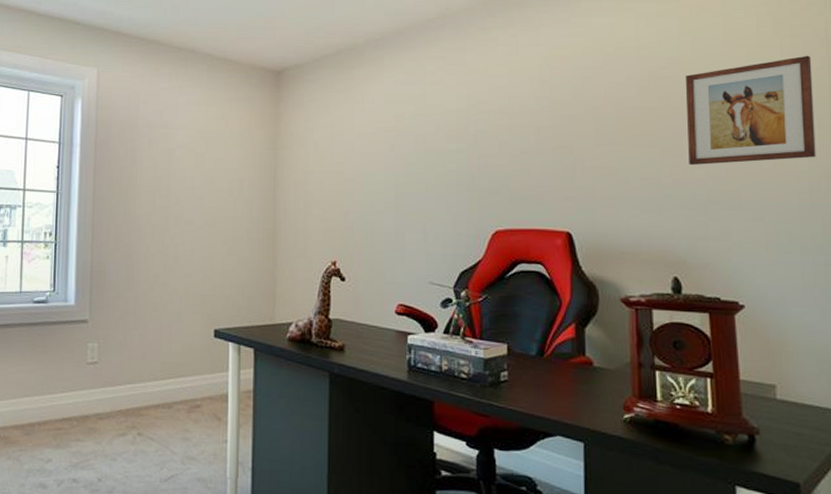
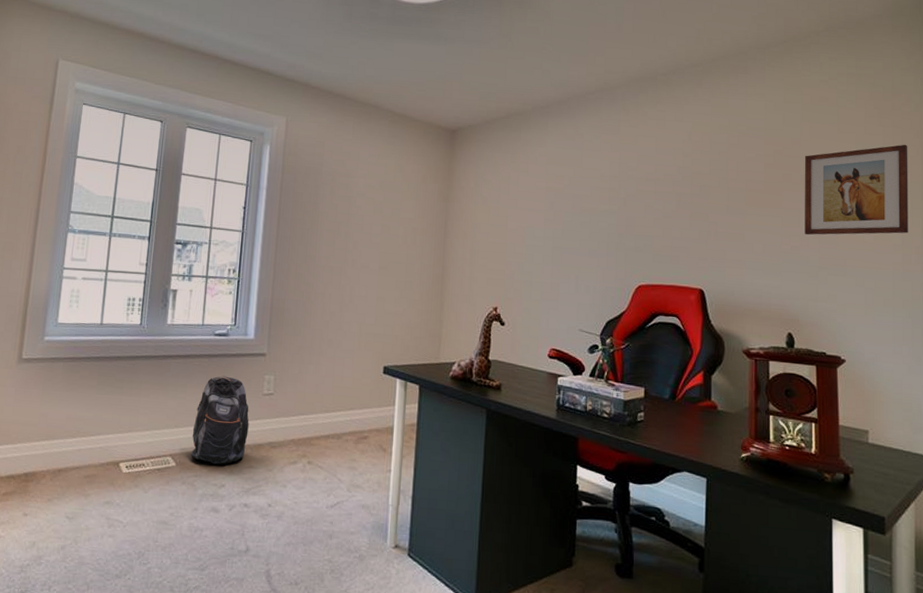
backpack: none [14,345,74,439] -> present [190,376,249,465]

